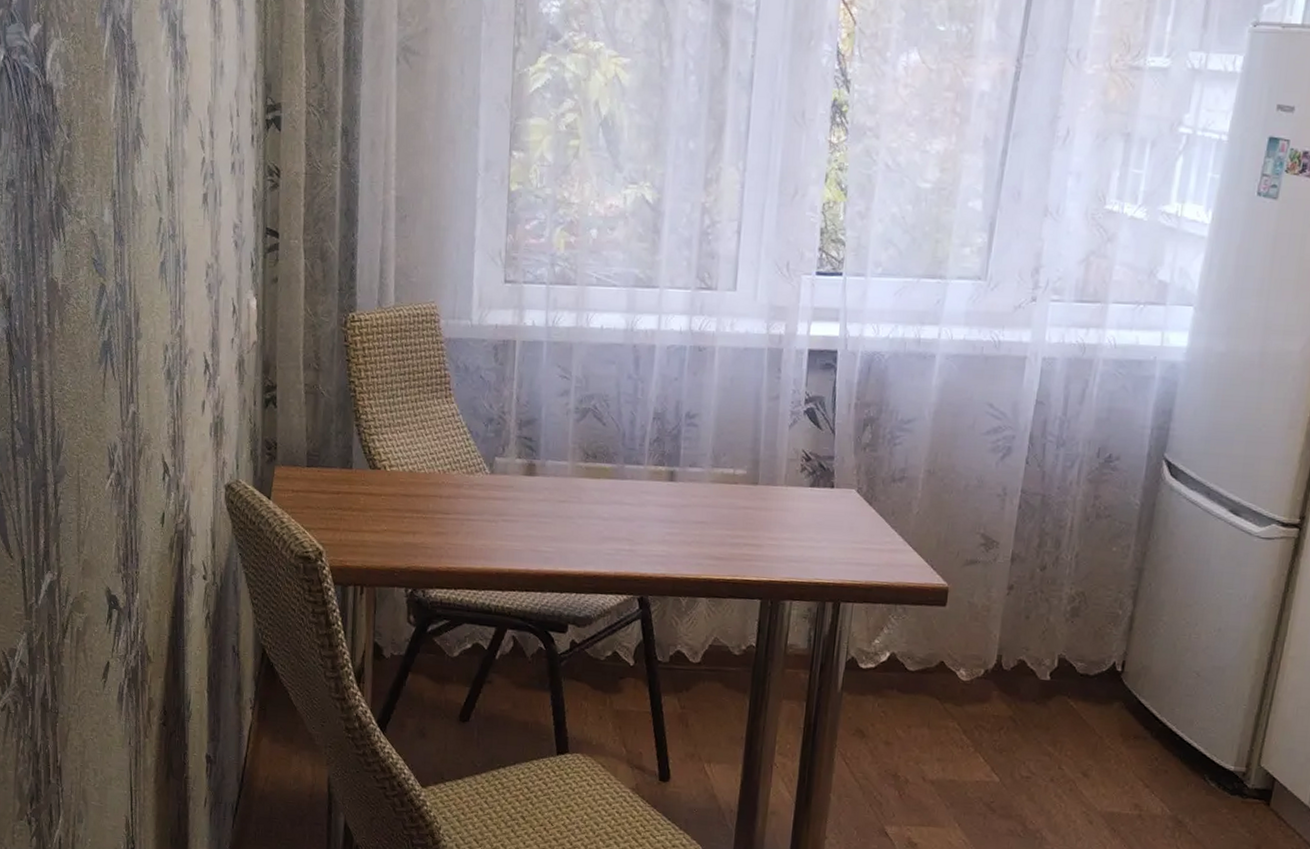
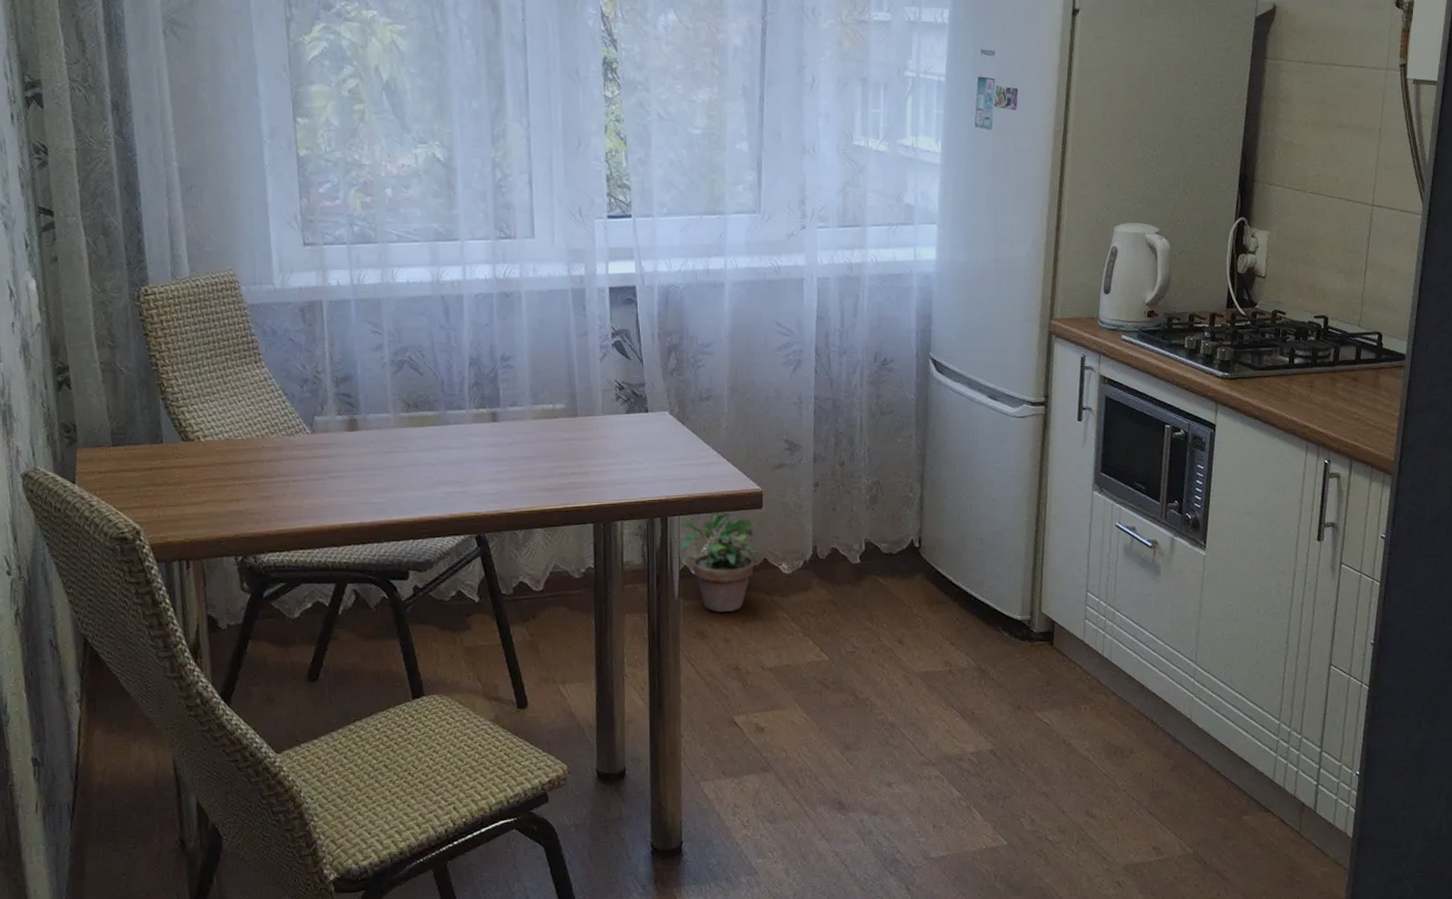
potted plant: none [849,605,934,714] -> present [679,512,759,612]

